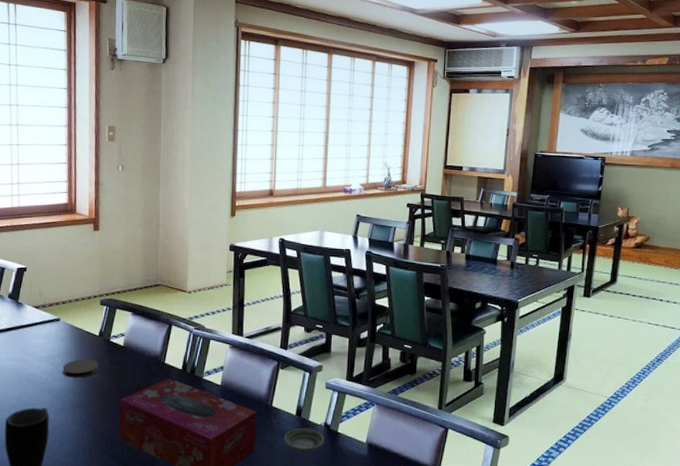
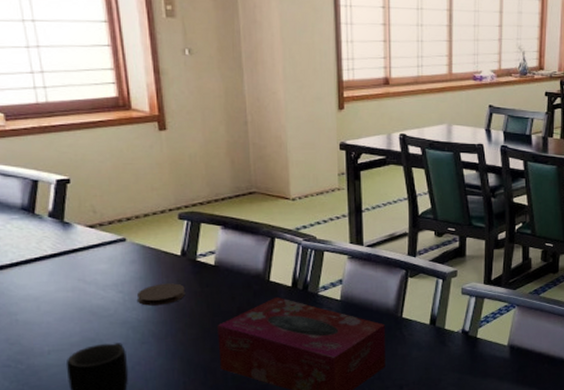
saucer: present [283,427,325,453] -> none [417,336,463,362]

